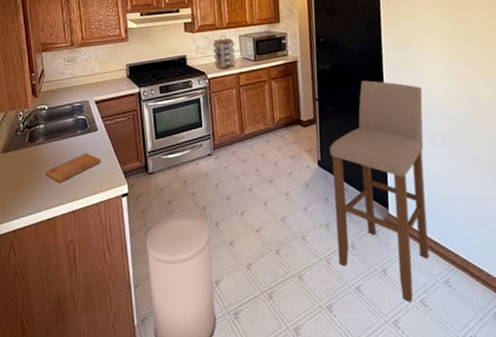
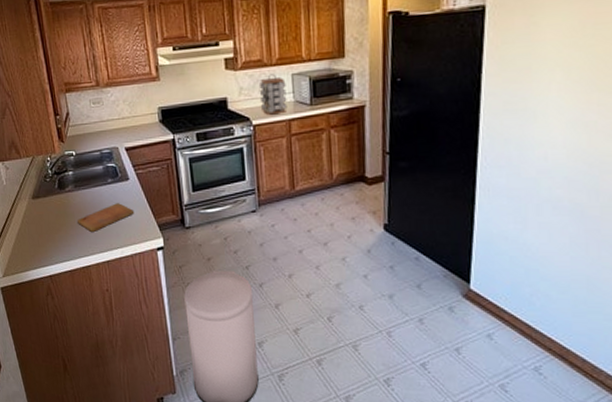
bar stool: present [329,80,430,303] -> none [399,131,533,386]

